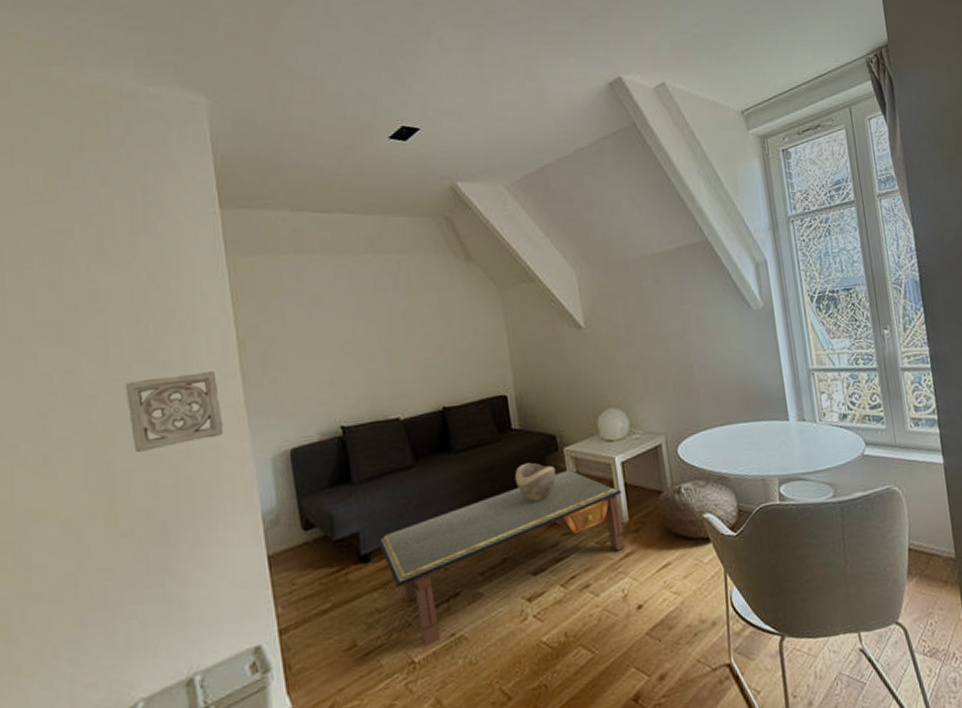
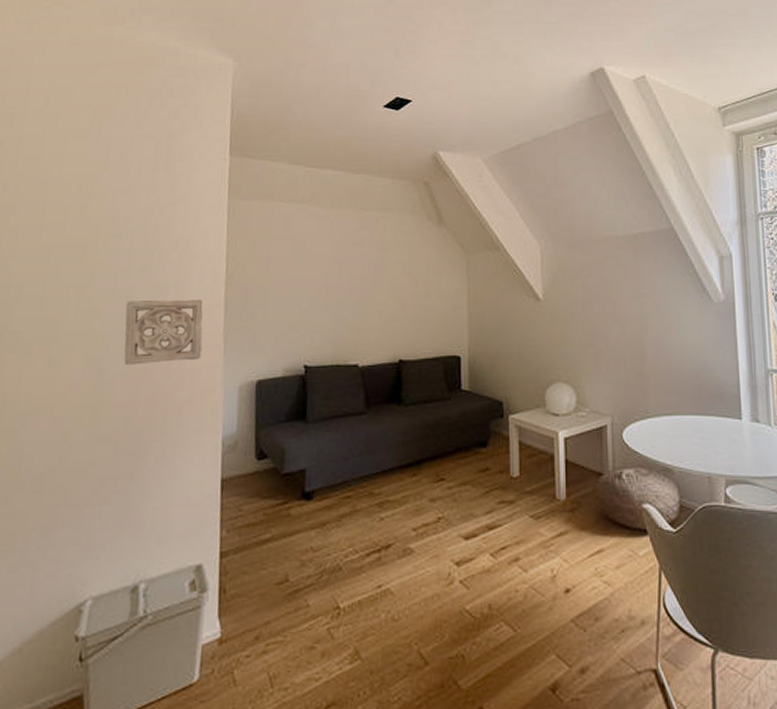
coffee table: present [378,469,626,647] -> none [322,438,561,594]
decorative bowl: present [514,462,557,502] -> none [458,425,499,465]

